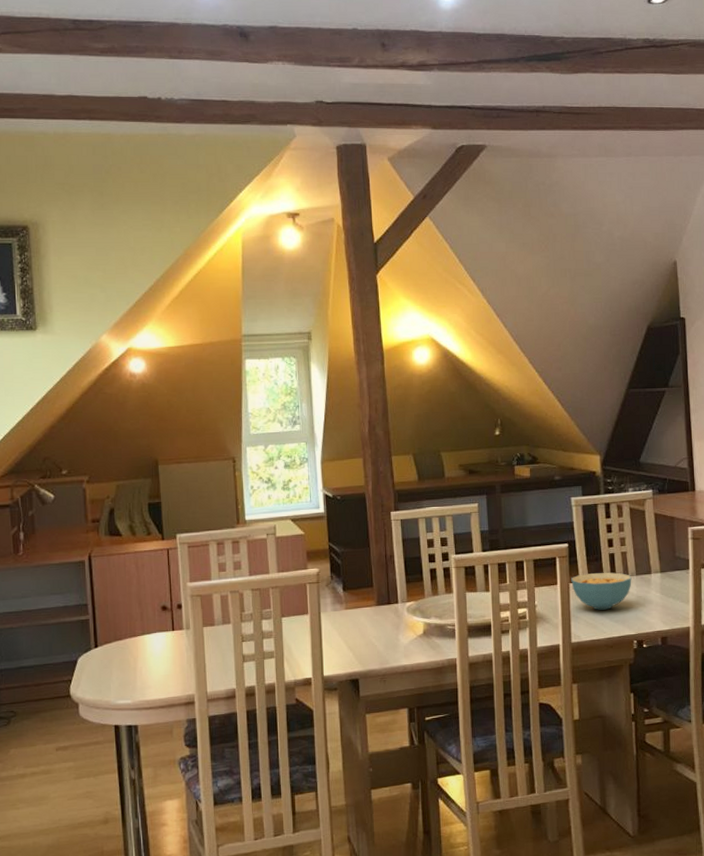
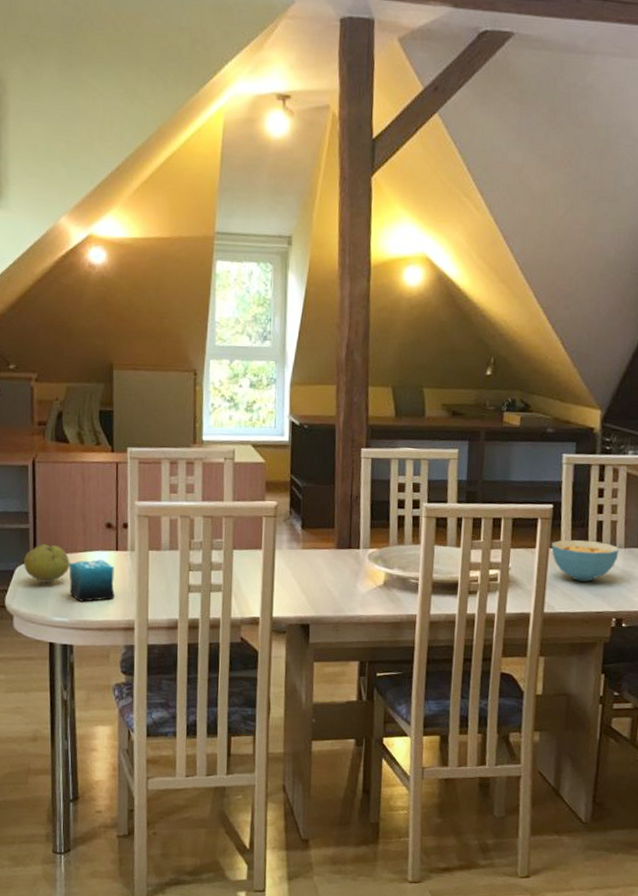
fruit: none [86,632,130,669] -> present [24,544,70,583]
candle: none [128,641,174,683] -> present [69,559,115,602]

